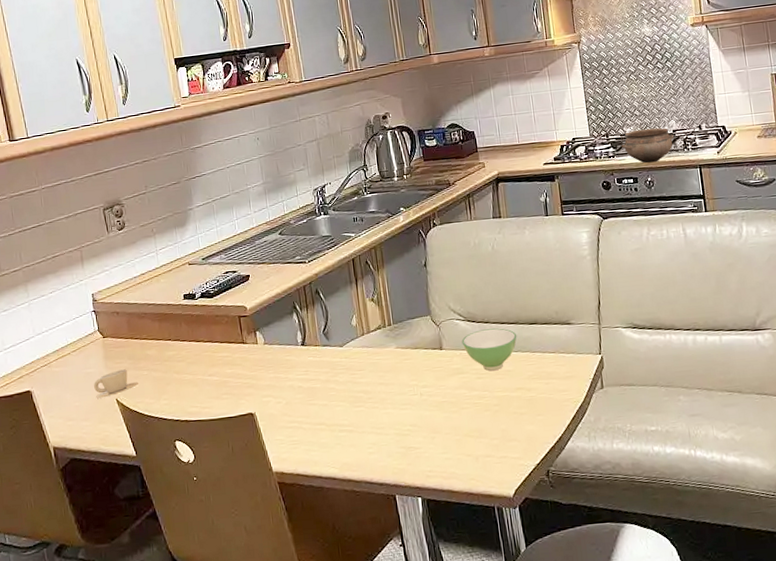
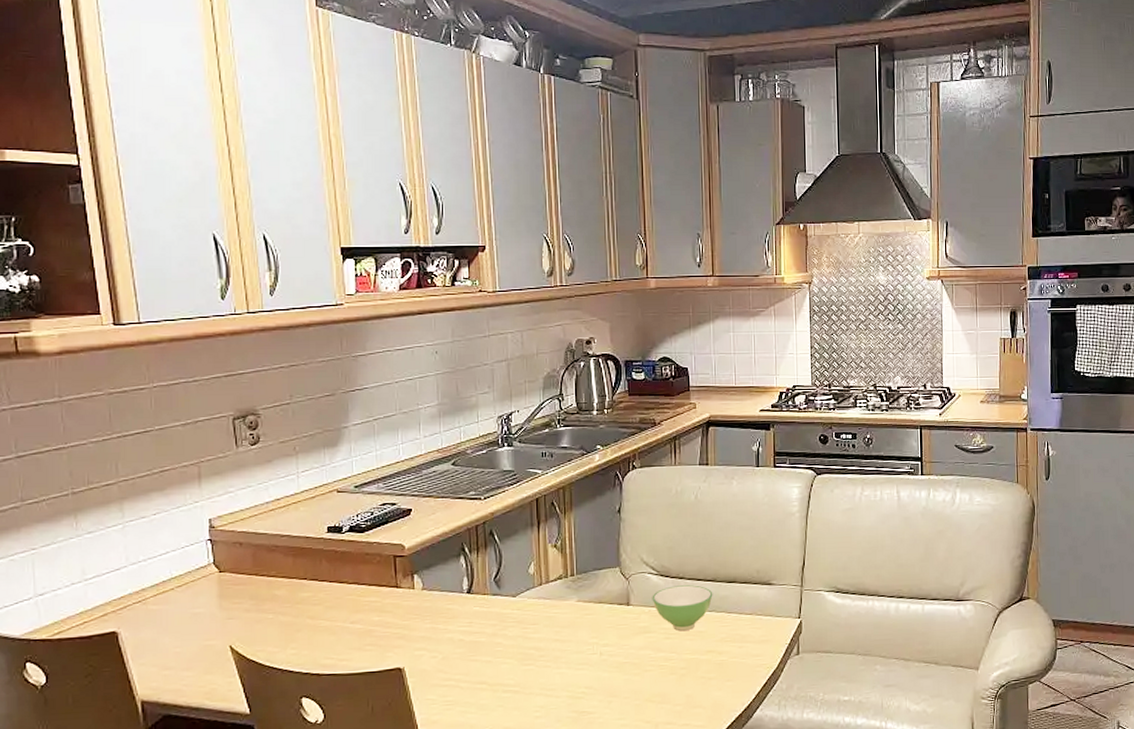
cup: present [94,369,138,399] -> none [202,611,260,644]
cooking pot: present [621,127,675,164] -> none [843,382,898,419]

